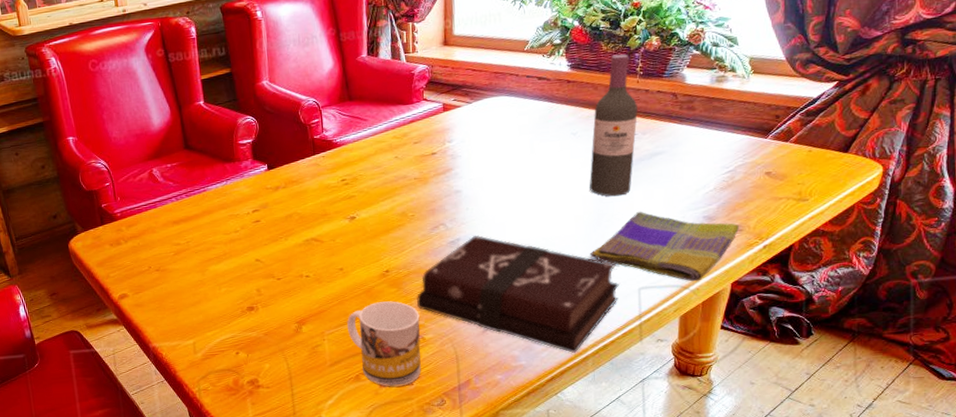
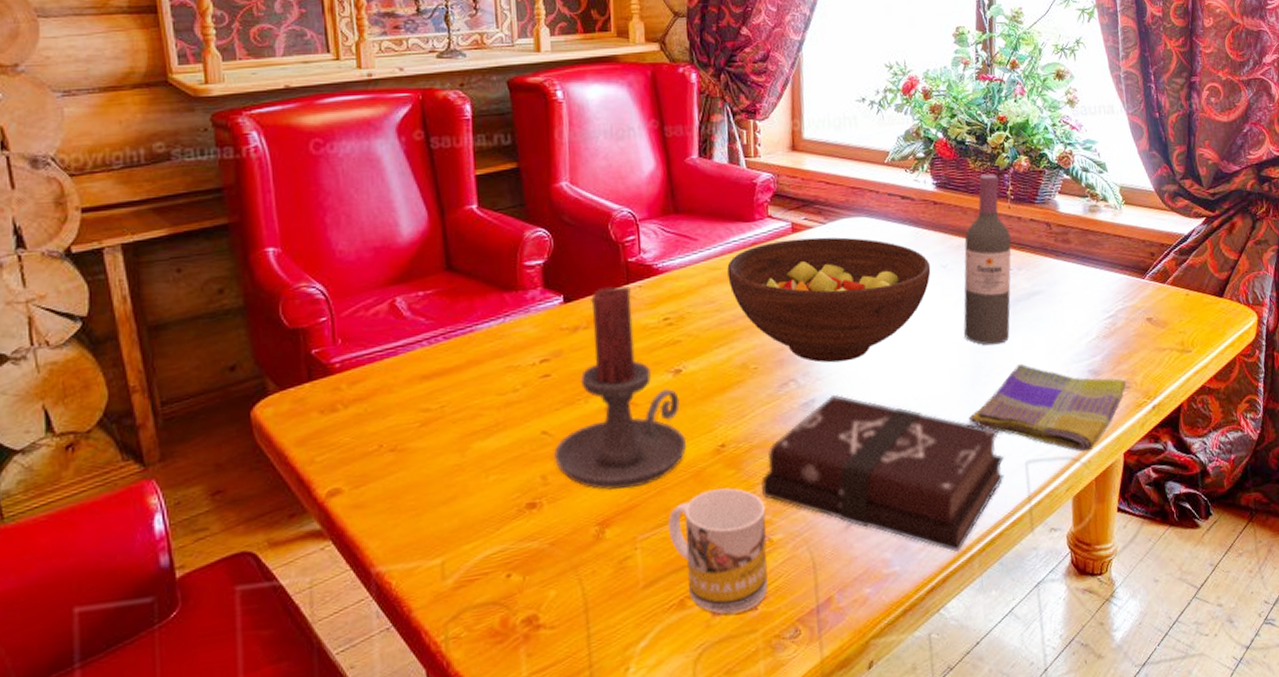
candle holder: none [265,156,360,301] -> present [554,285,687,491]
fruit bowl: none [390,113,562,212] -> present [727,237,931,363]

